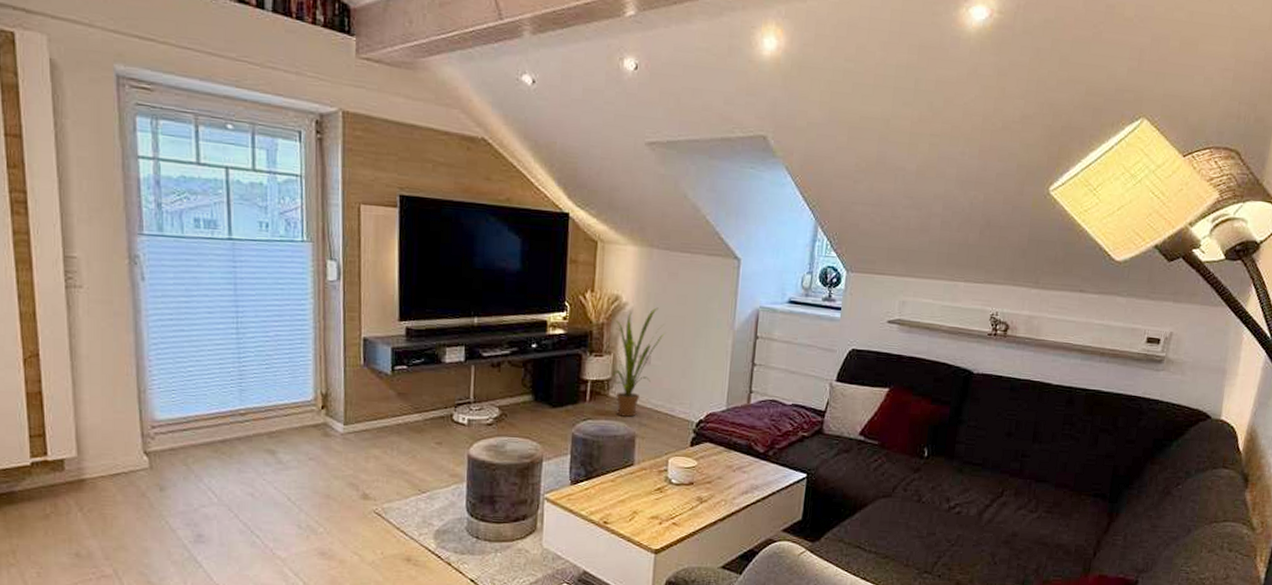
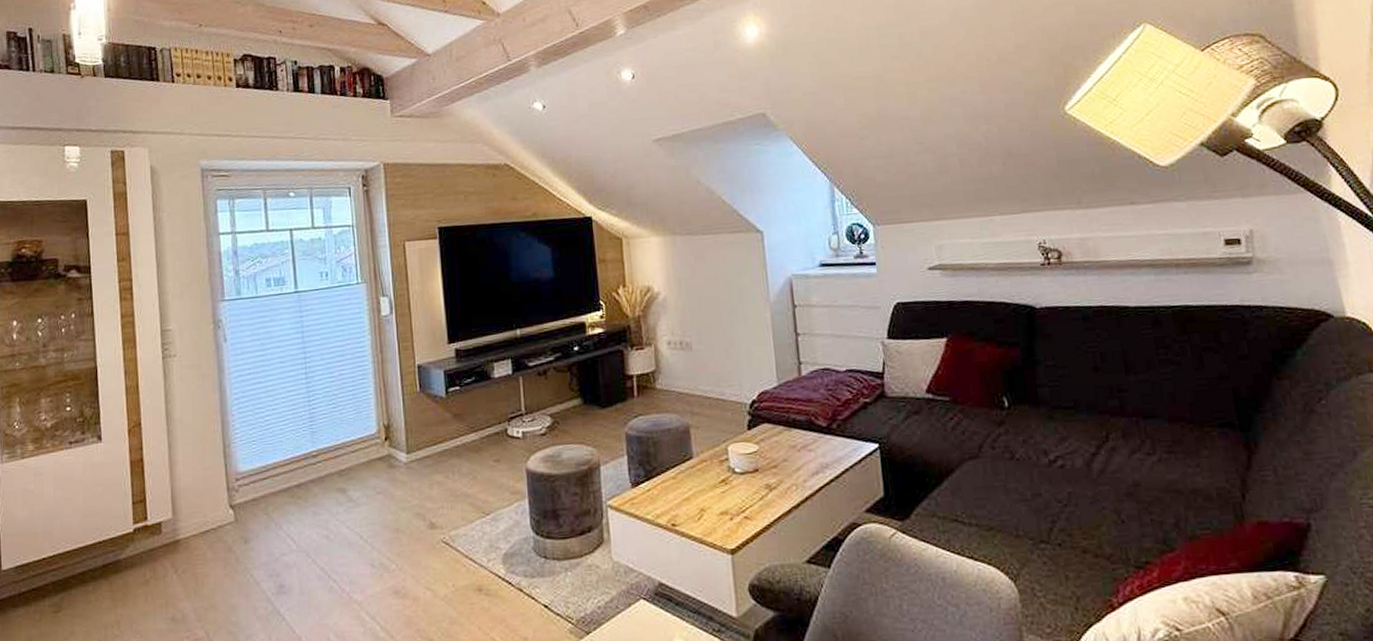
house plant: present [613,307,665,417] -> none [649,292,701,408]

